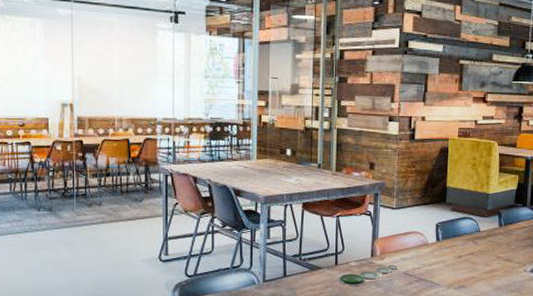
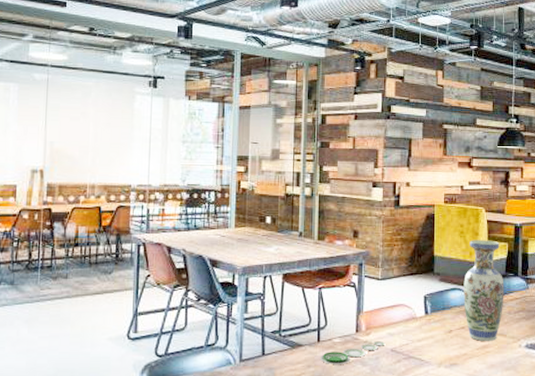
vase: none [473,172,513,267] -> present [463,240,504,342]

